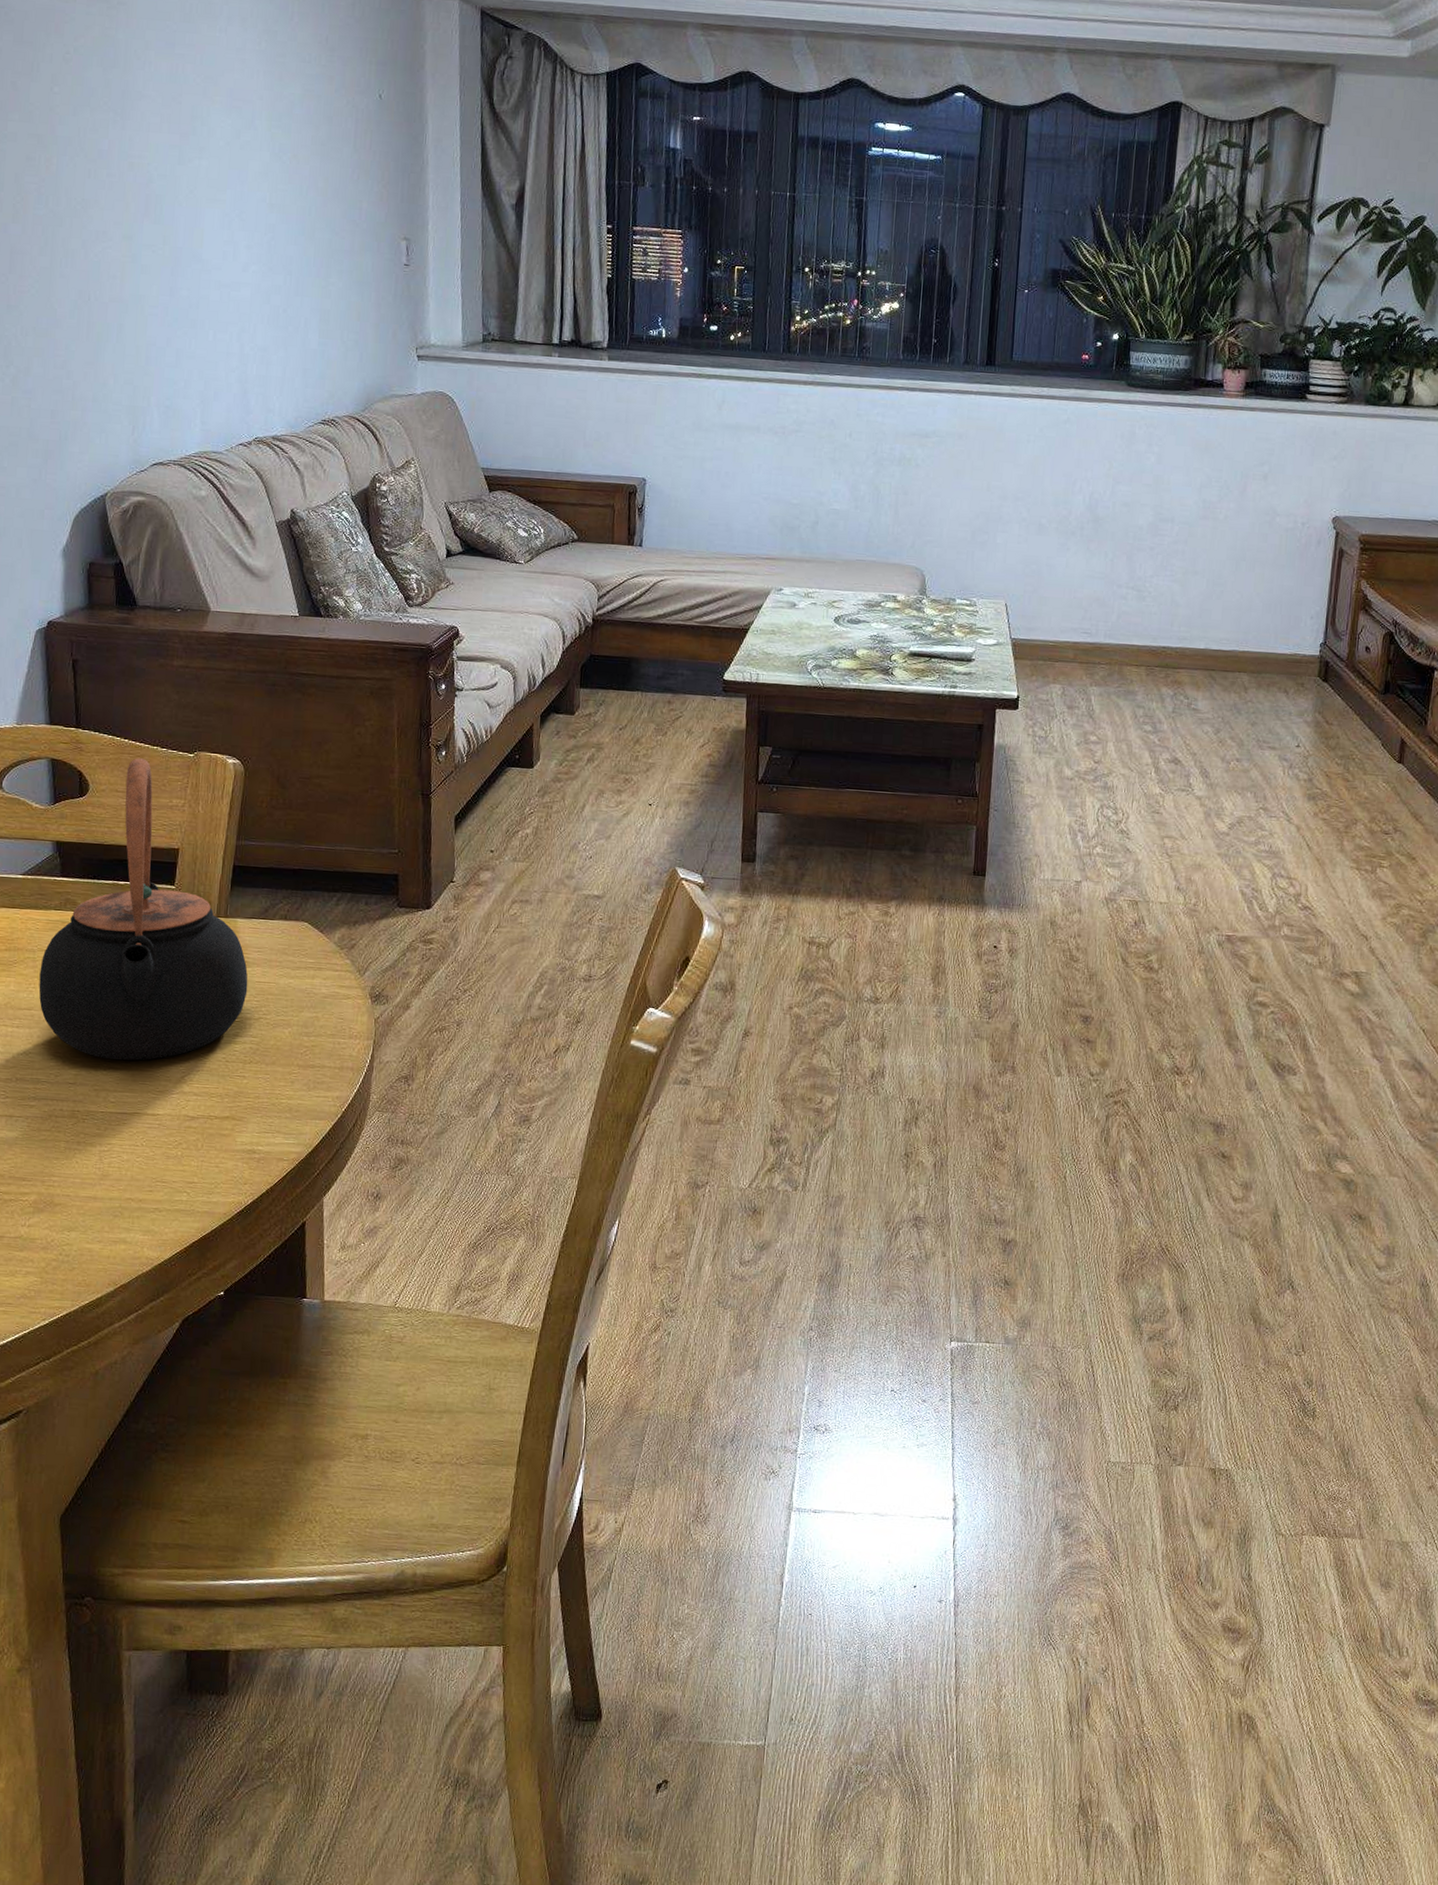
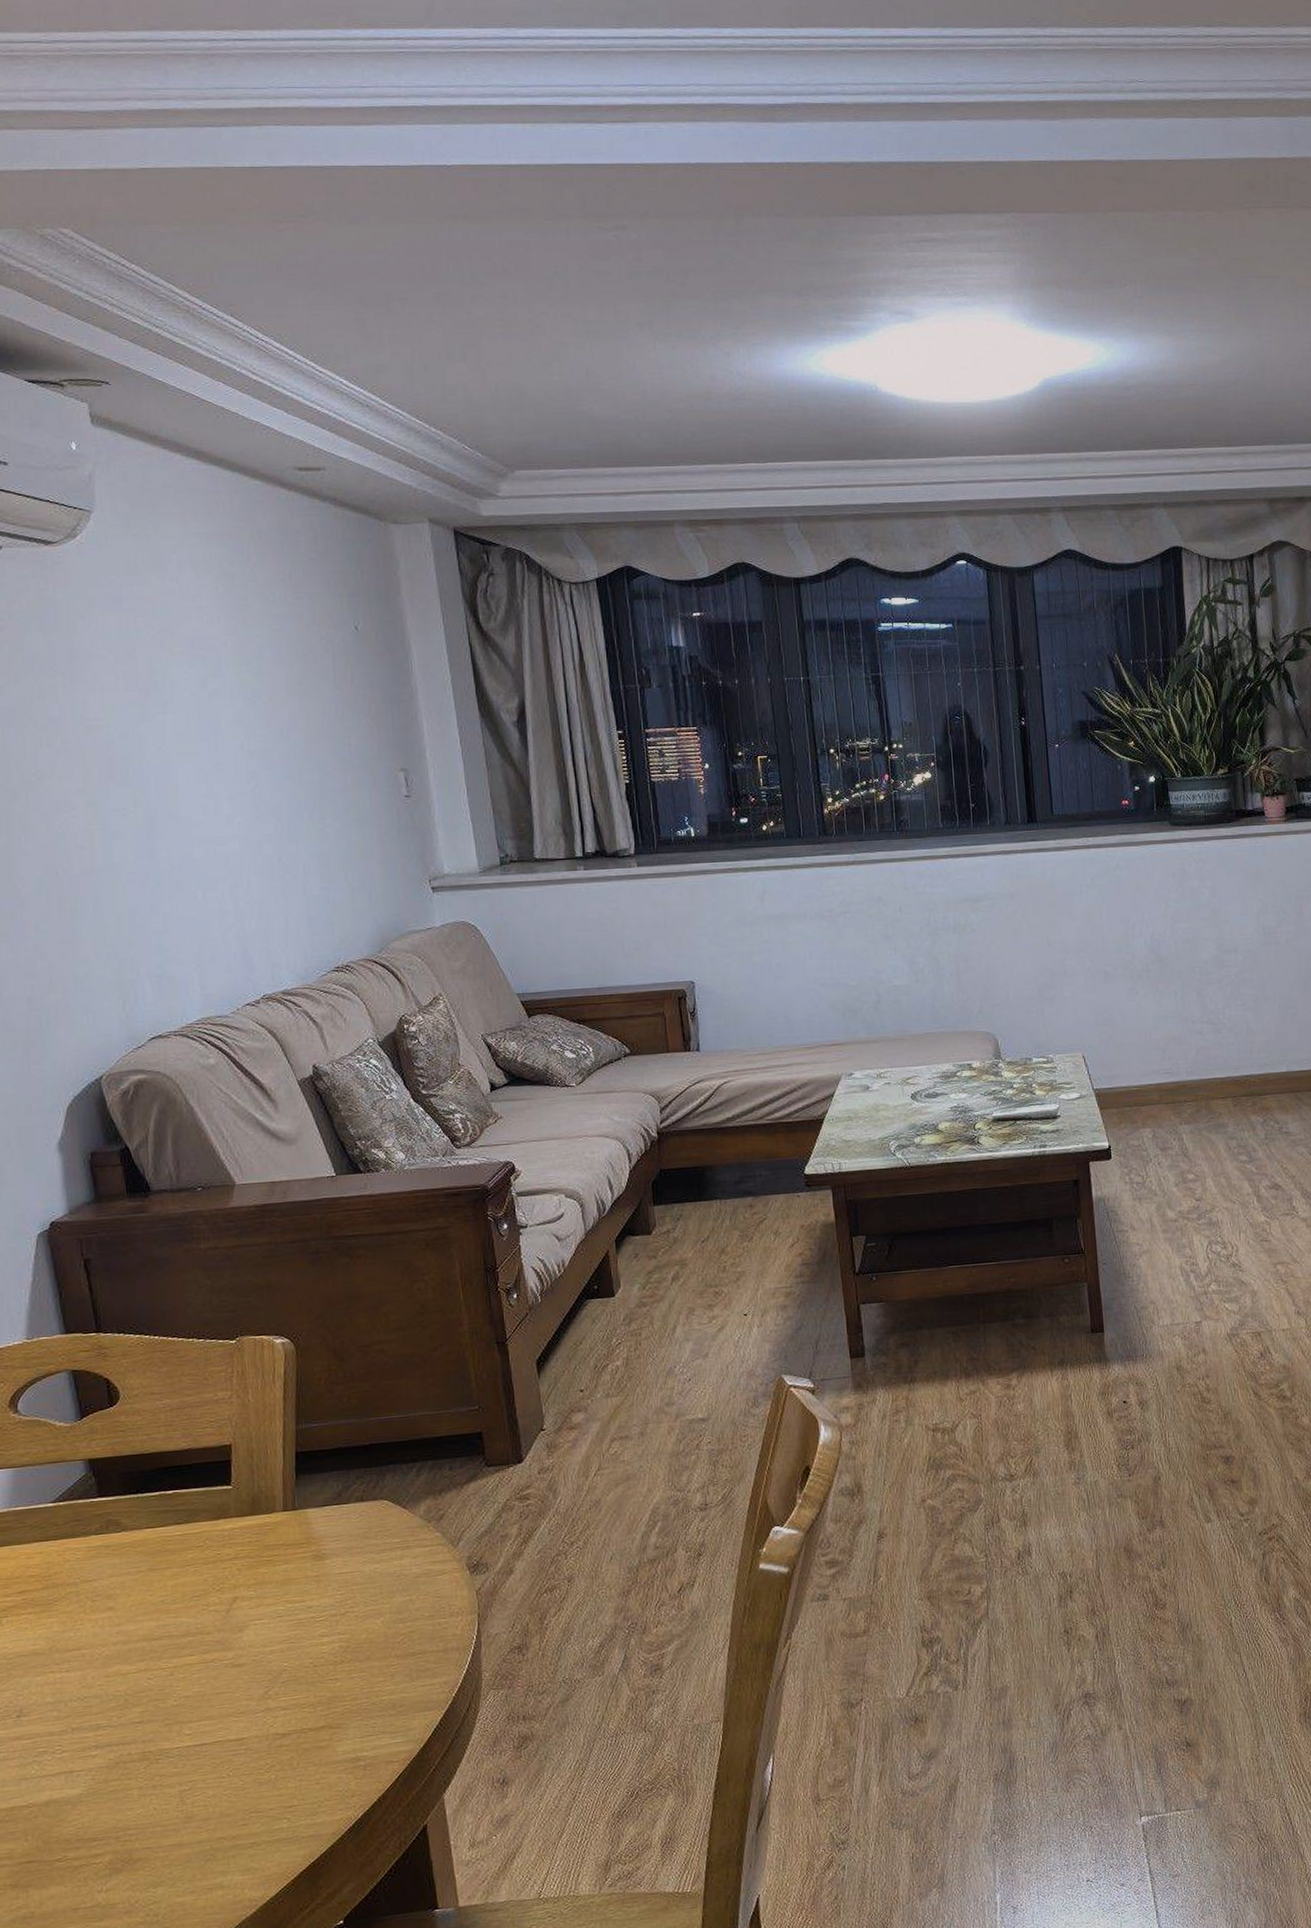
teapot: present [39,758,248,1061] -> none [86,1353,329,1688]

